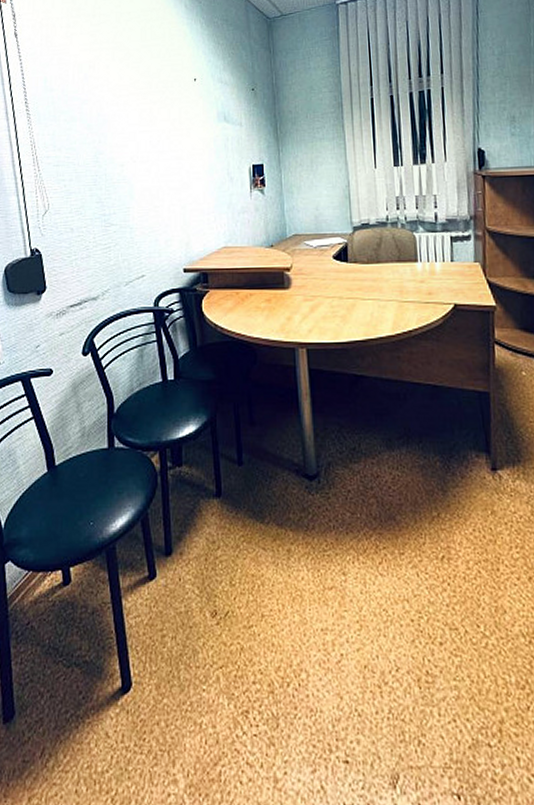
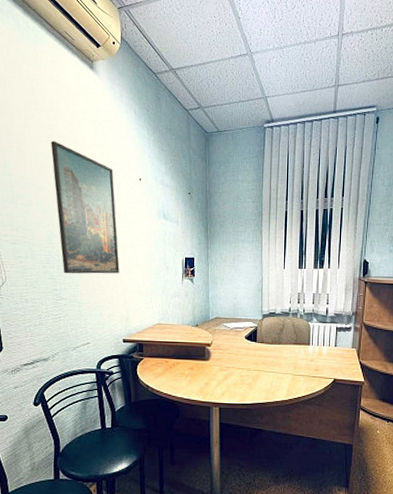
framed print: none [94,48,176,196] -> present [51,141,120,274]

